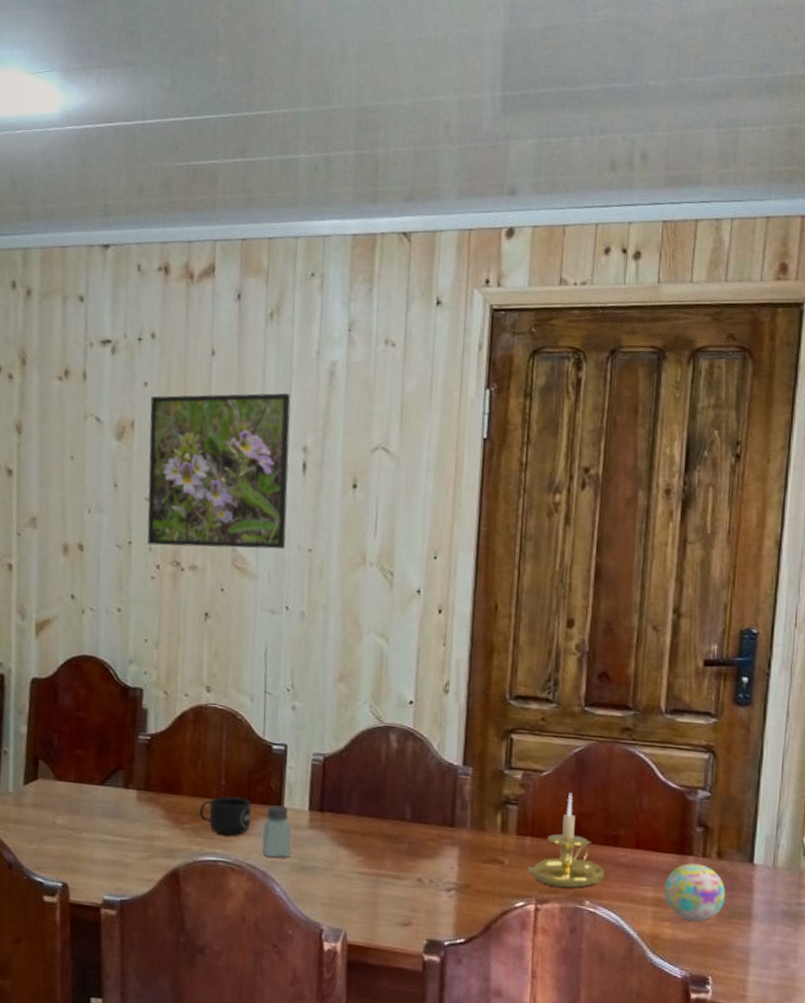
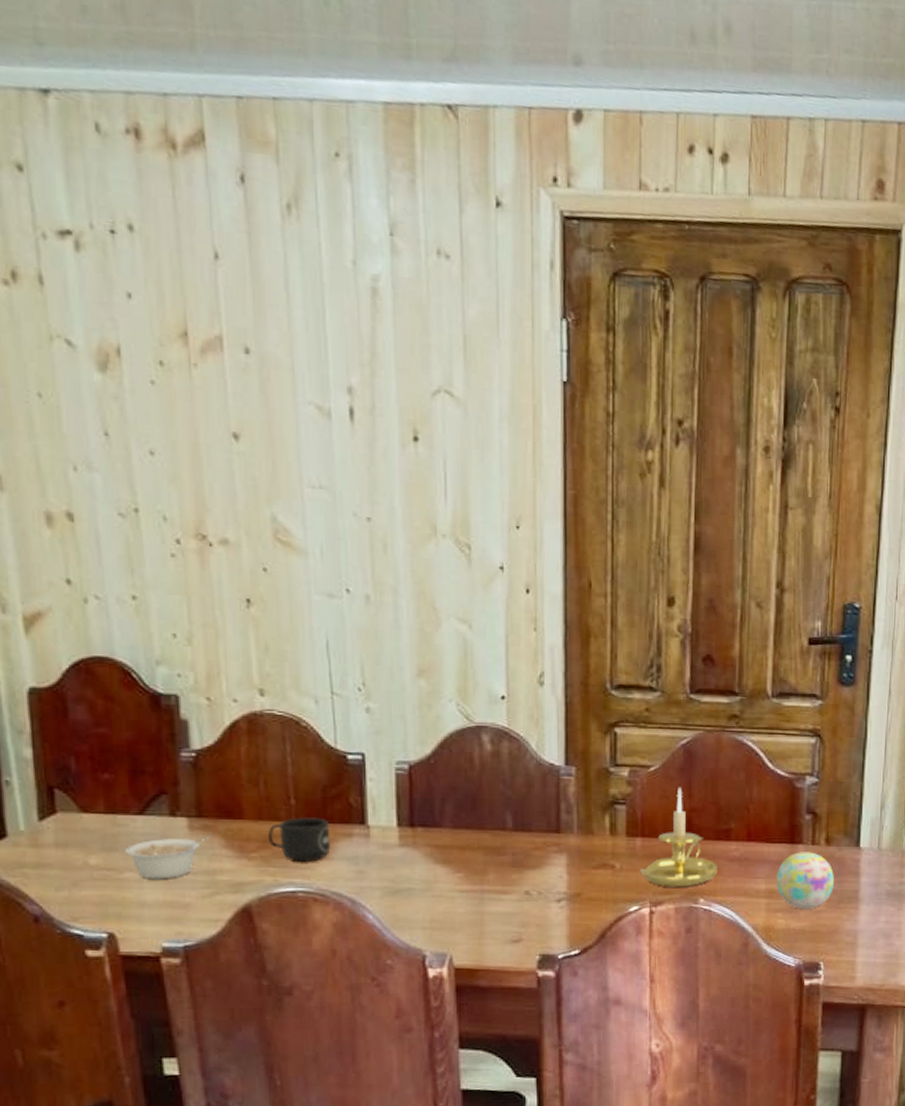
legume: none [85,806,155,841] -> present [125,834,212,879]
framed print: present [147,393,291,549] -> none [139,312,337,518]
saltshaker: present [262,805,291,858] -> none [346,824,380,882]

